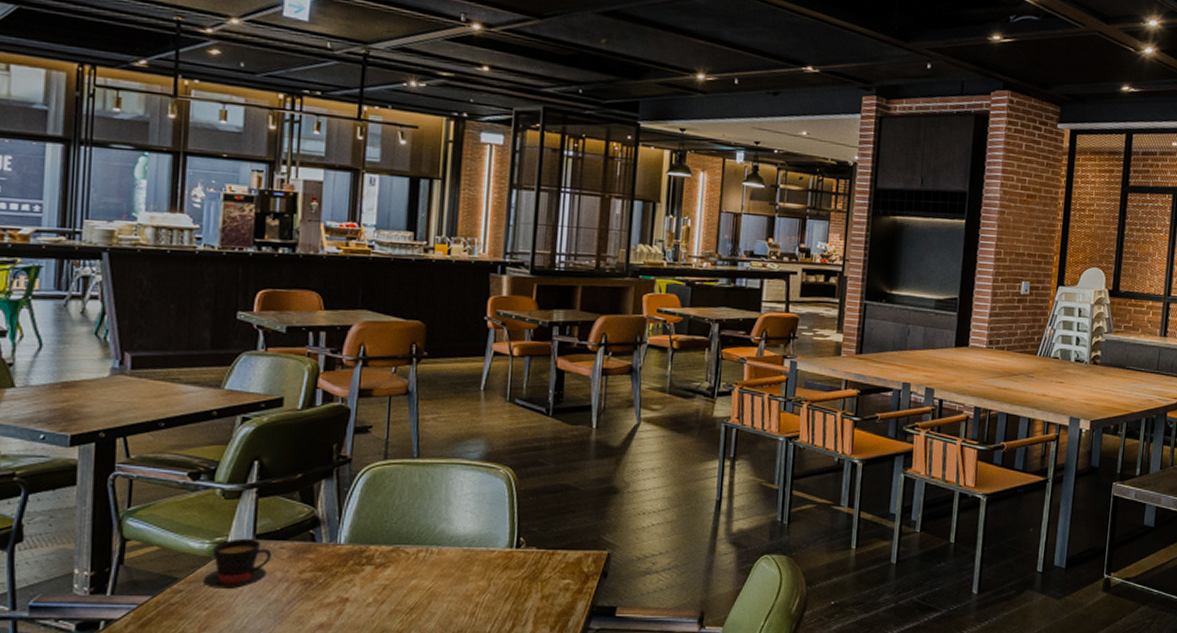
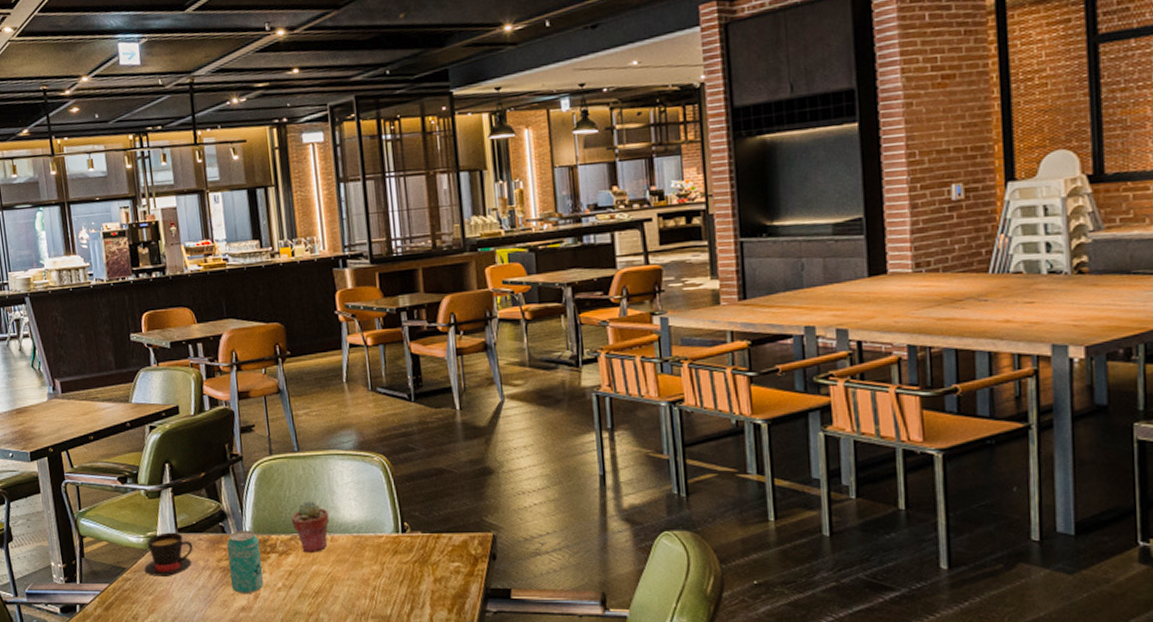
beverage can: none [311,539,355,610] -> present [226,530,264,594]
potted succulent: none [397,511,441,566] -> present [291,501,330,553]

